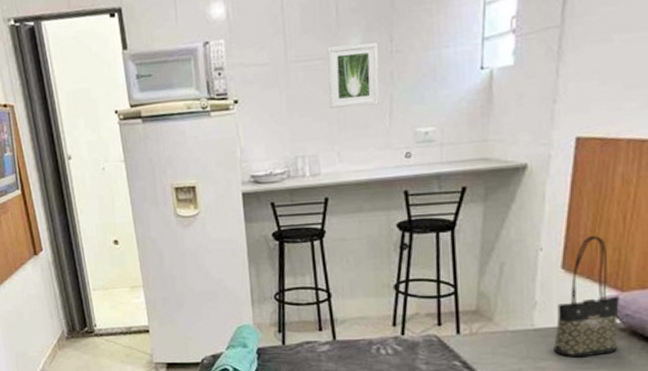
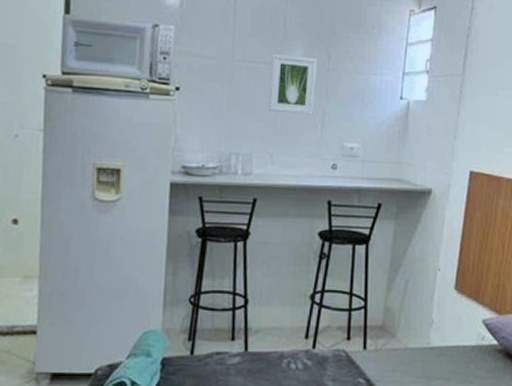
tote bag: present [554,235,619,358] -> none [445,260,498,377]

